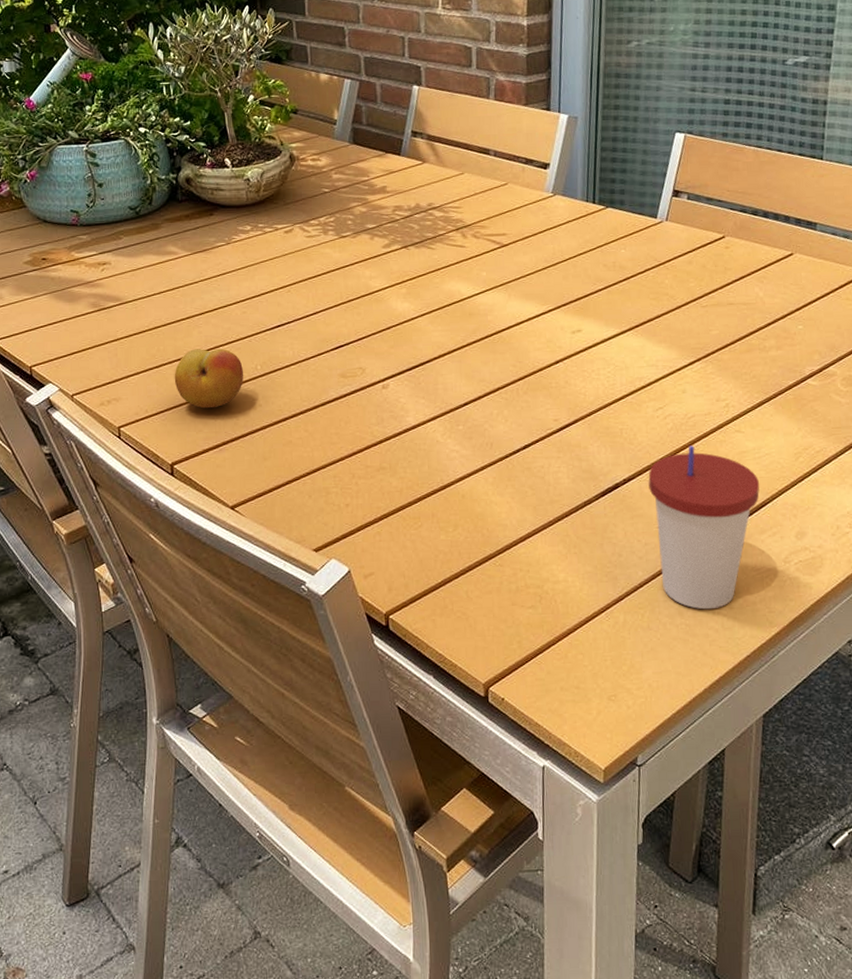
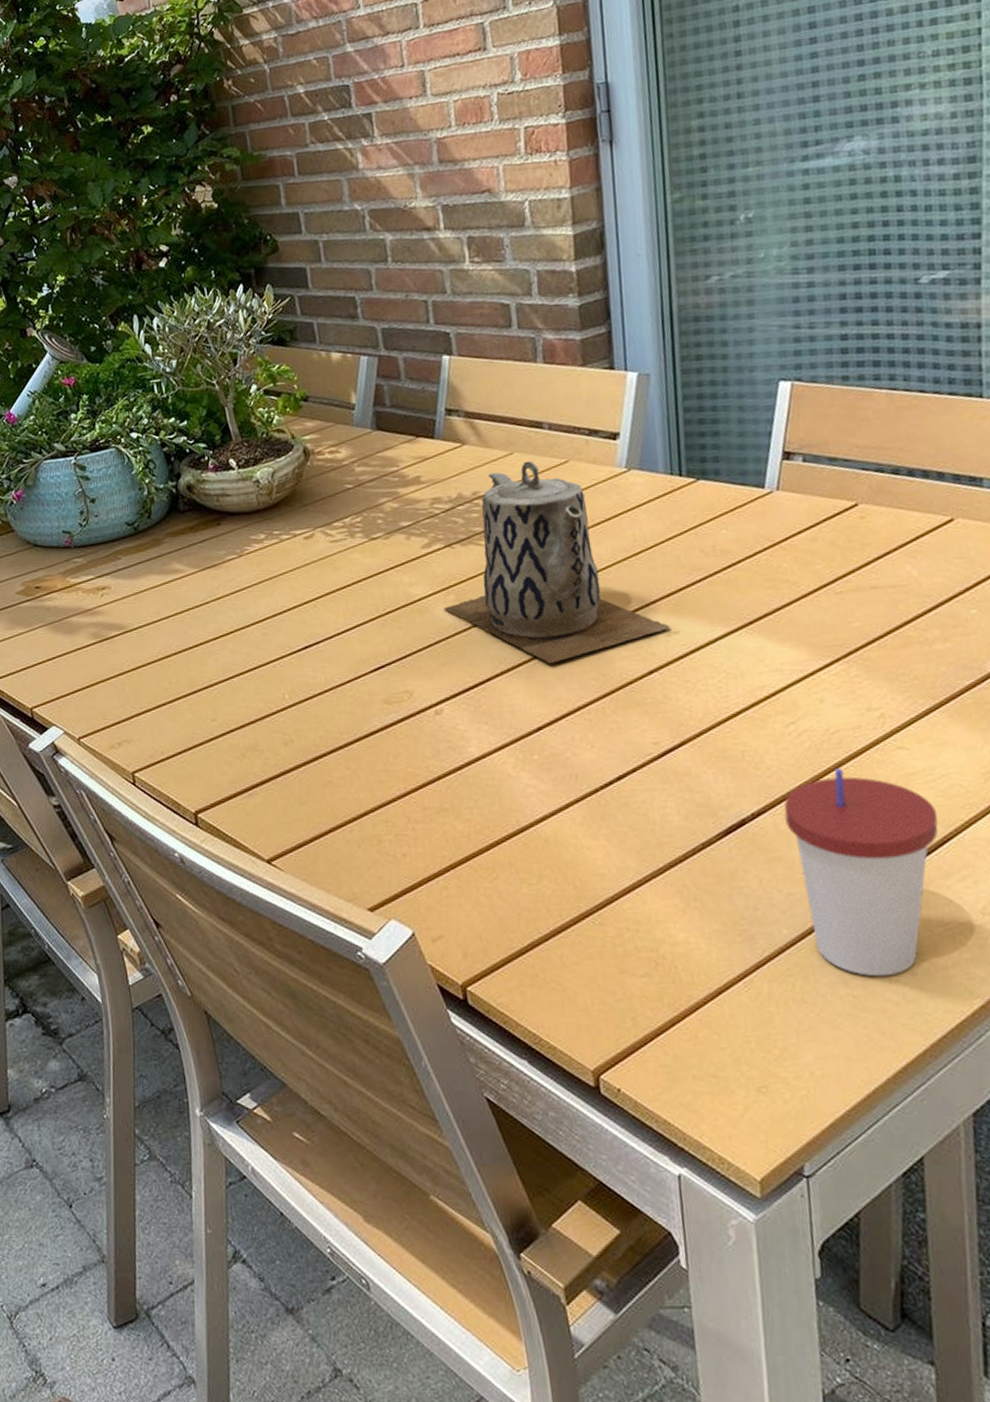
fruit: present [174,349,243,409] -> none [190,677,270,748]
teapot: none [396,181,576,351] -> present [444,461,671,664]

